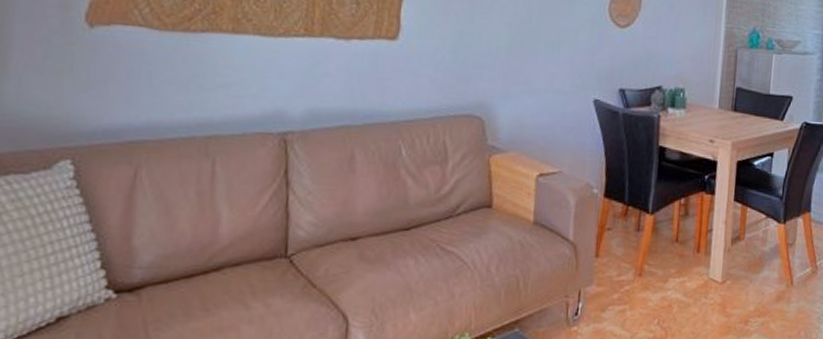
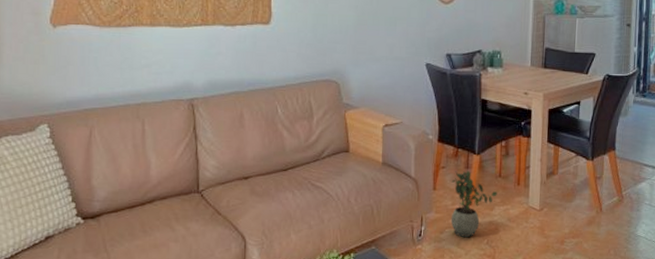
potted plant: none [615,233,673,316] -> present [450,170,497,237]

